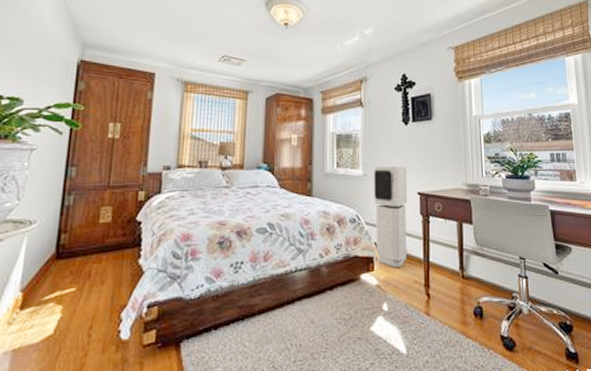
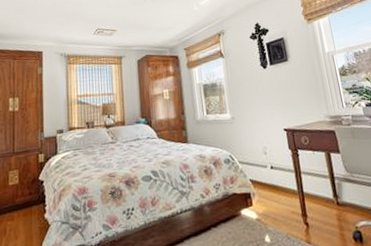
air purifier: present [374,165,408,267] -> none [240,106,282,201]

